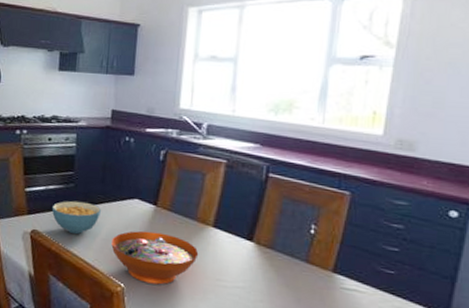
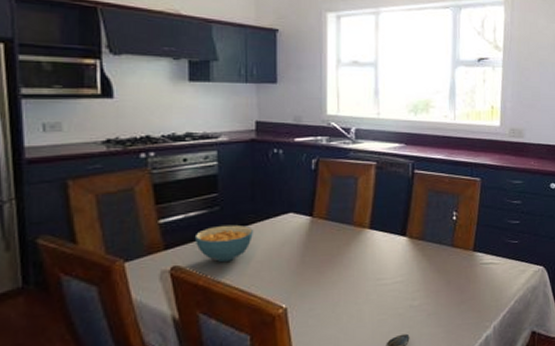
decorative bowl: present [111,230,199,285] -> none [268,243,358,298]

